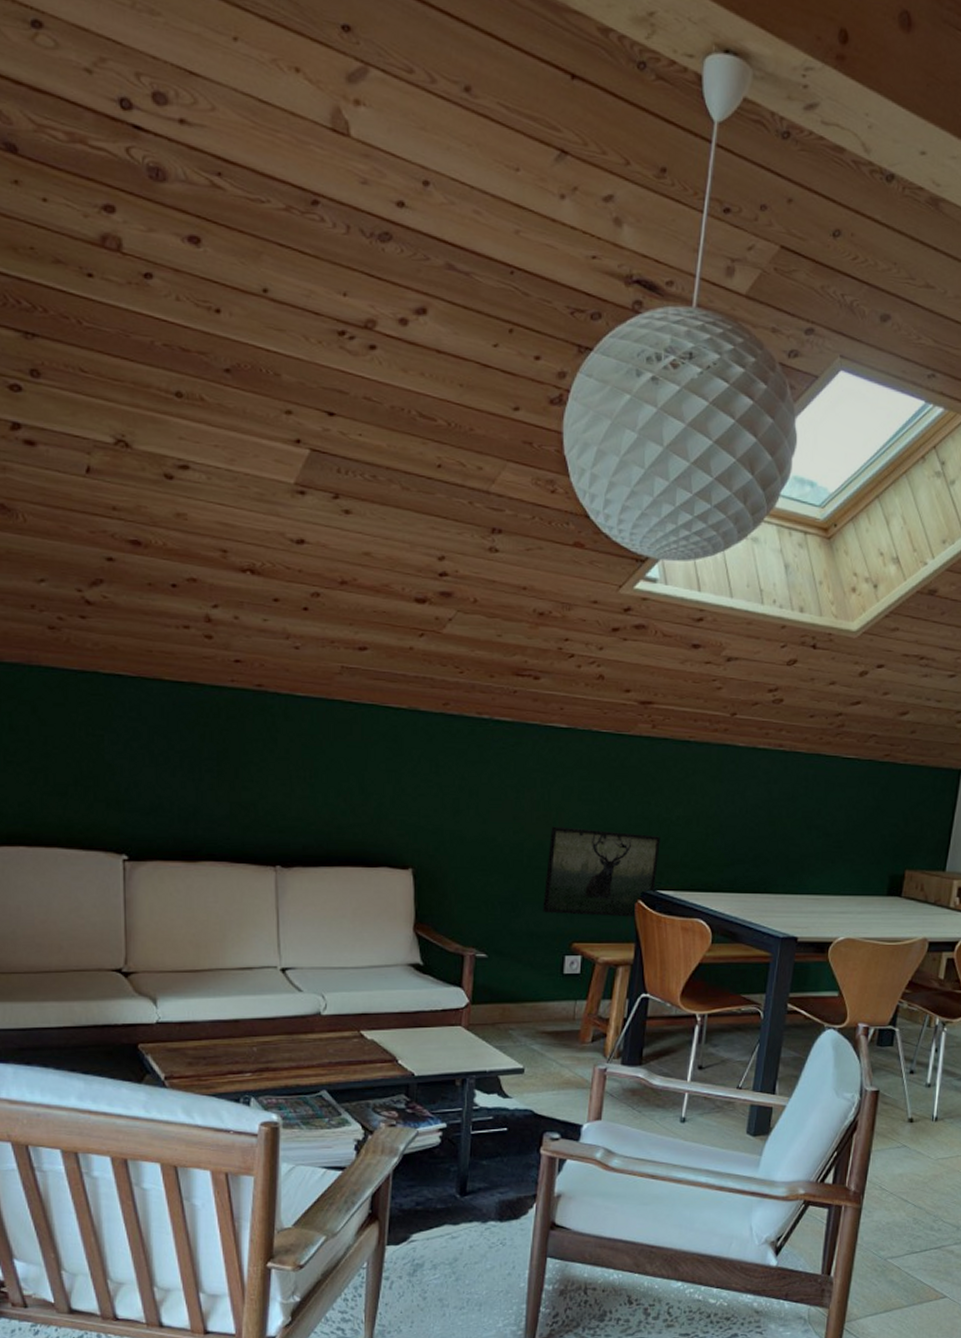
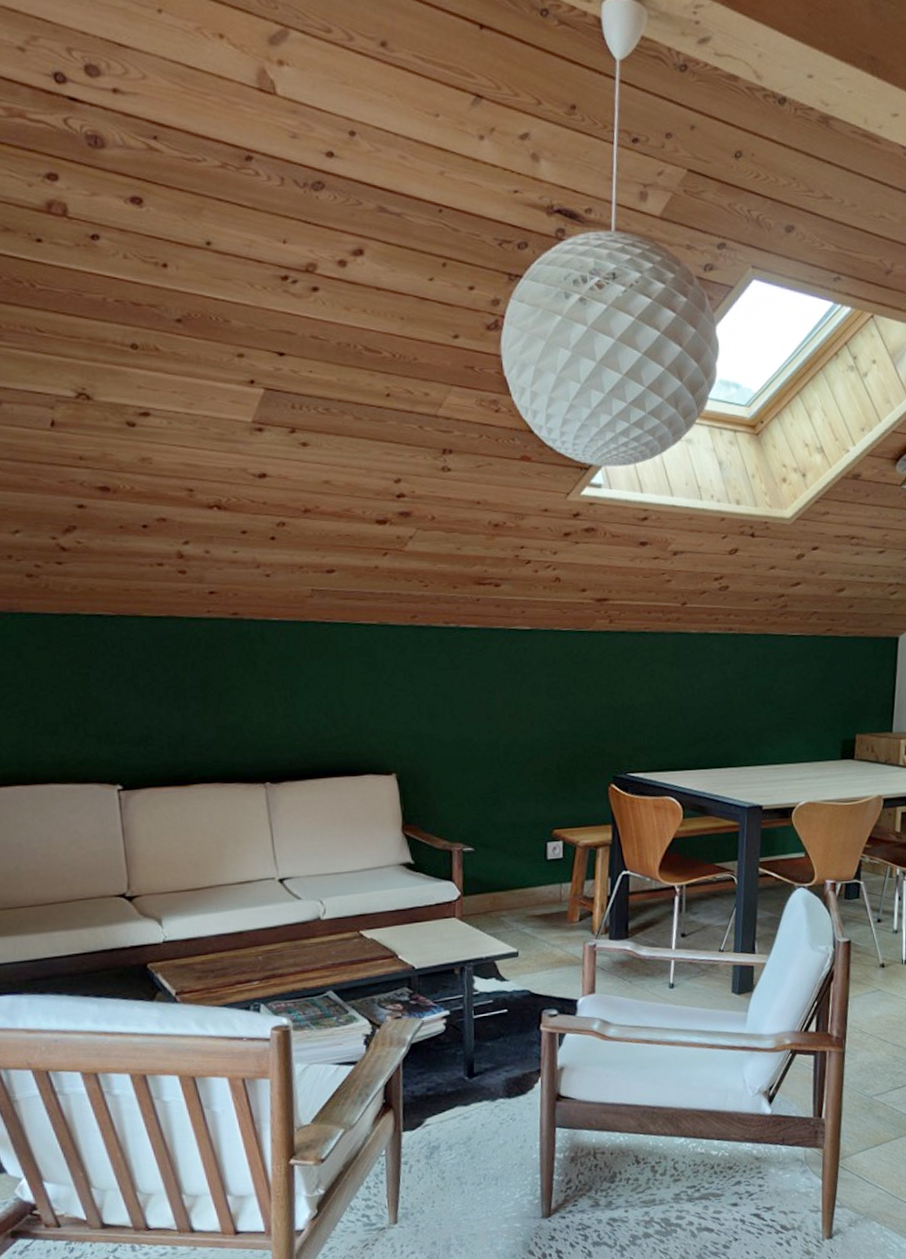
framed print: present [542,826,660,918] -> none [522,722,627,805]

